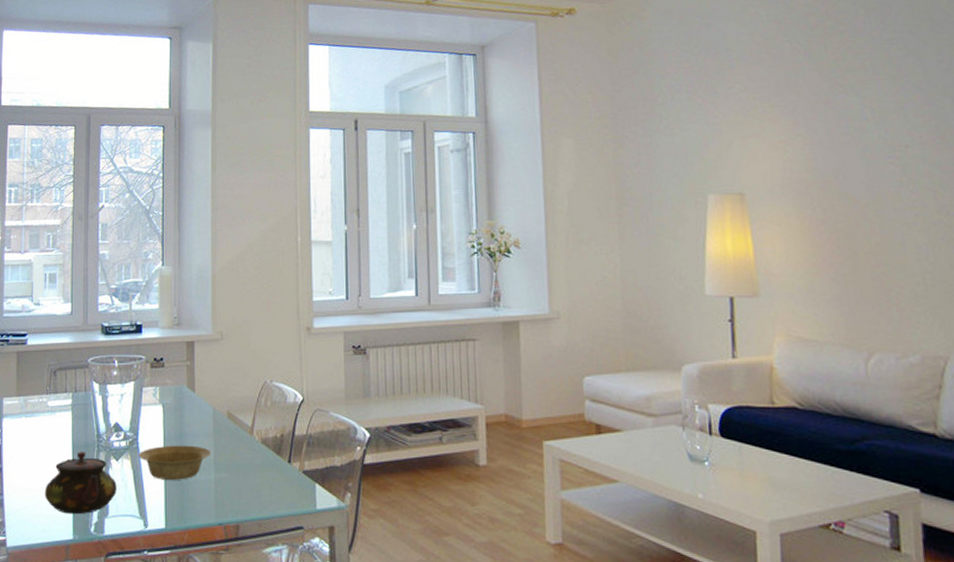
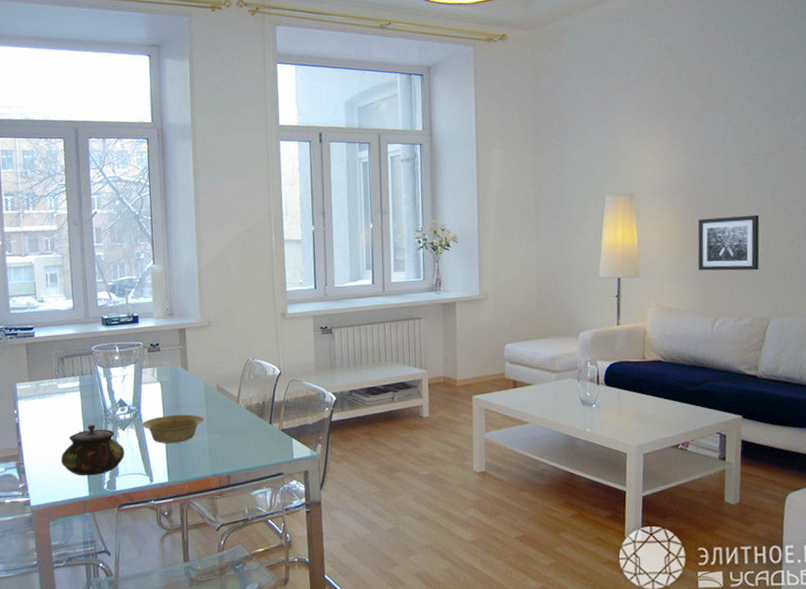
wall art: none [834,221,925,293] -> present [697,214,760,271]

